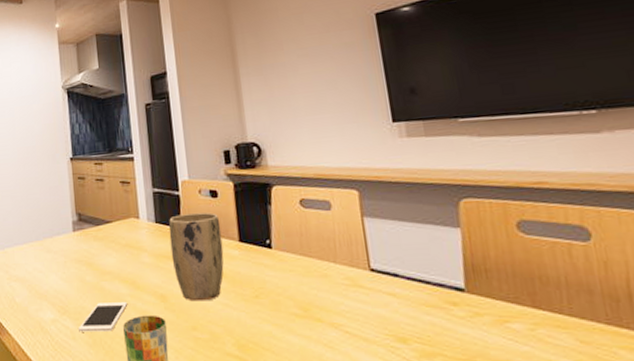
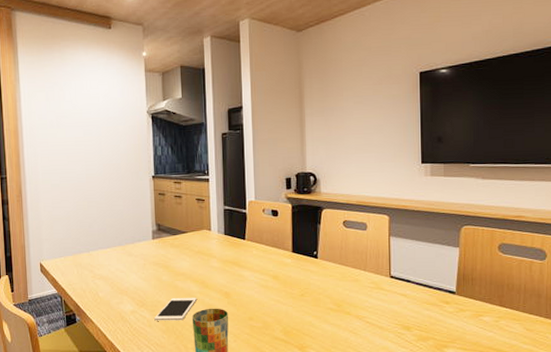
plant pot: present [168,212,224,302] -> none [235,228,279,298]

